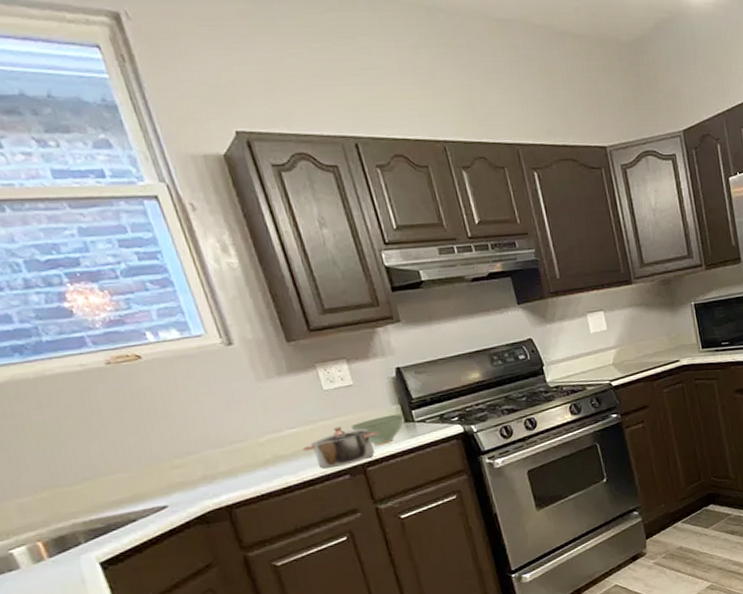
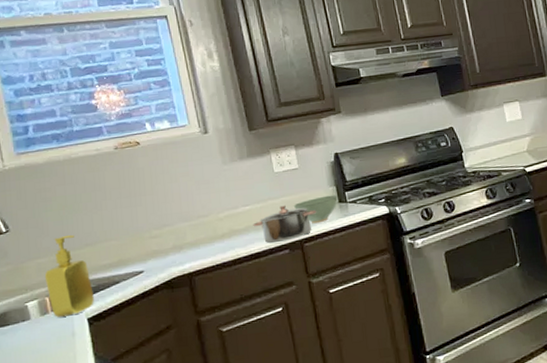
soap dispenser: none [30,467,106,564] -> present [44,234,94,317]

